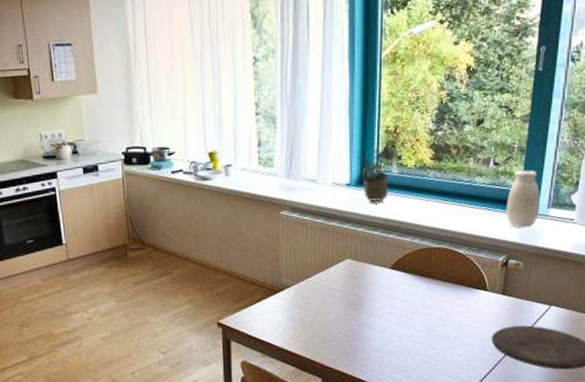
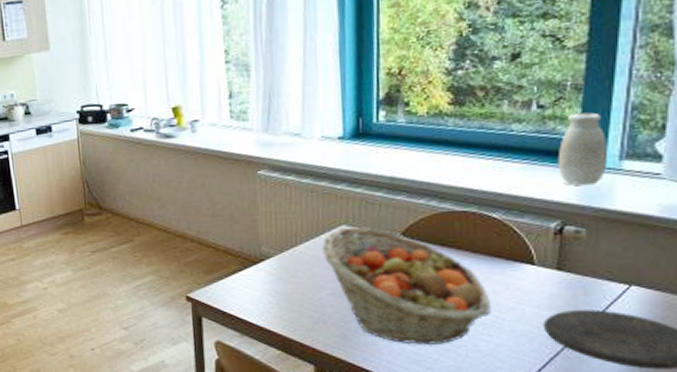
fruit basket: none [331,260,455,358] -> present [322,227,491,345]
potted plant: present [358,149,389,203] -> none [352,95,394,159]

